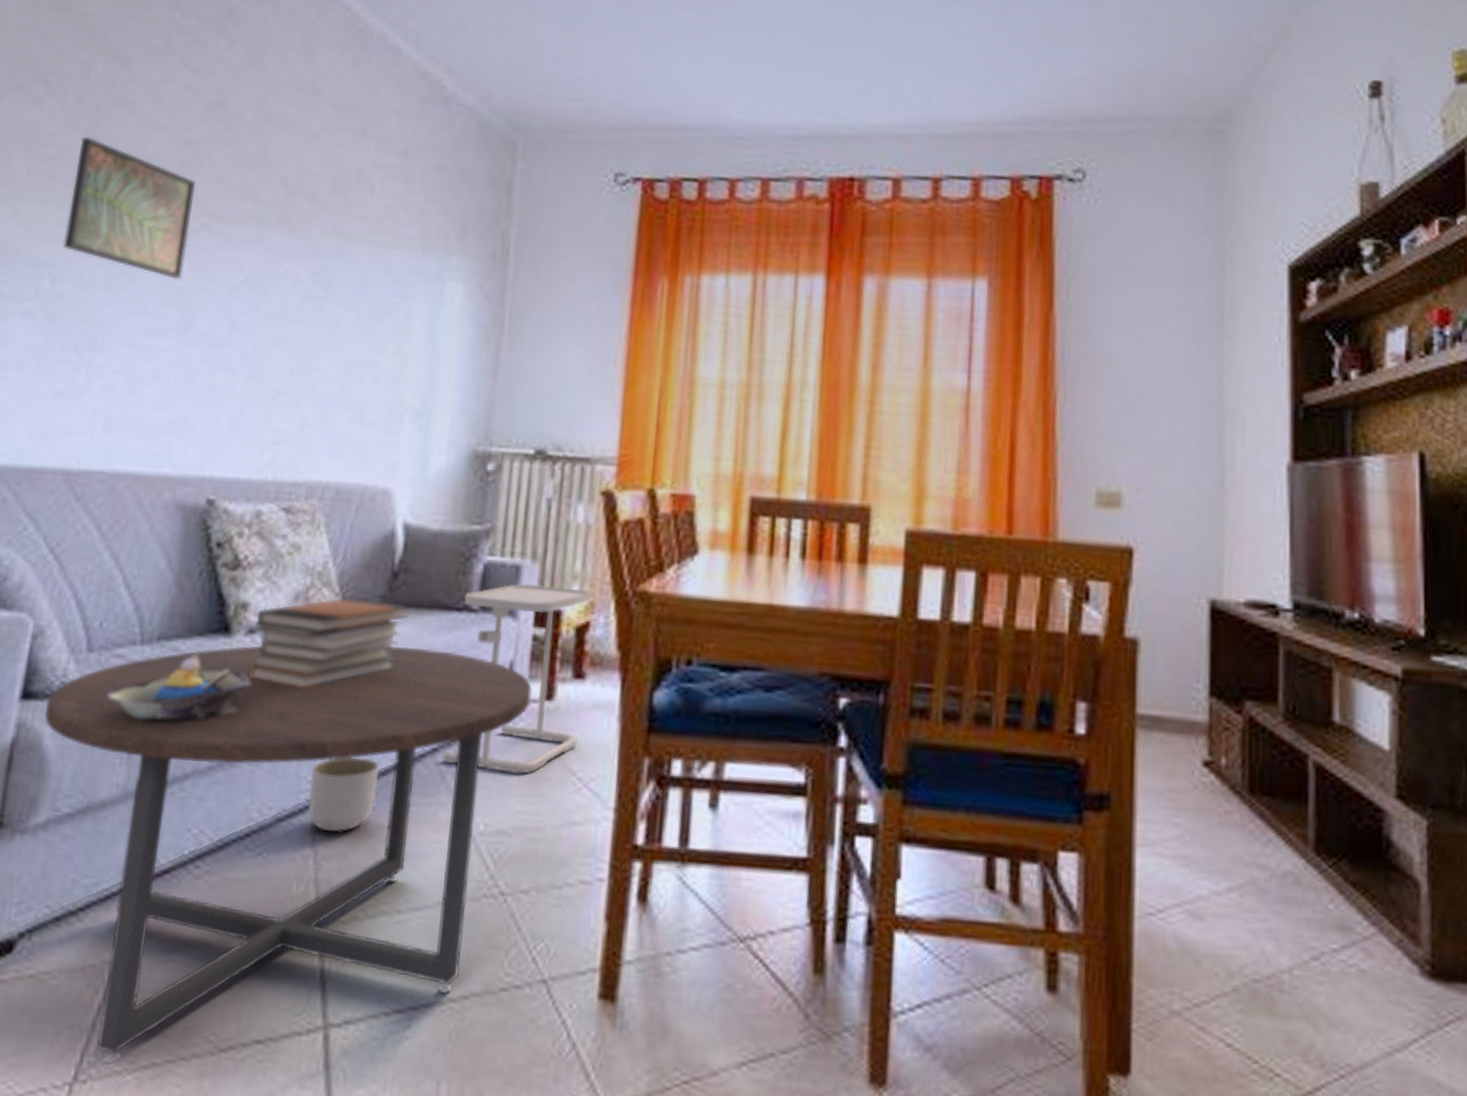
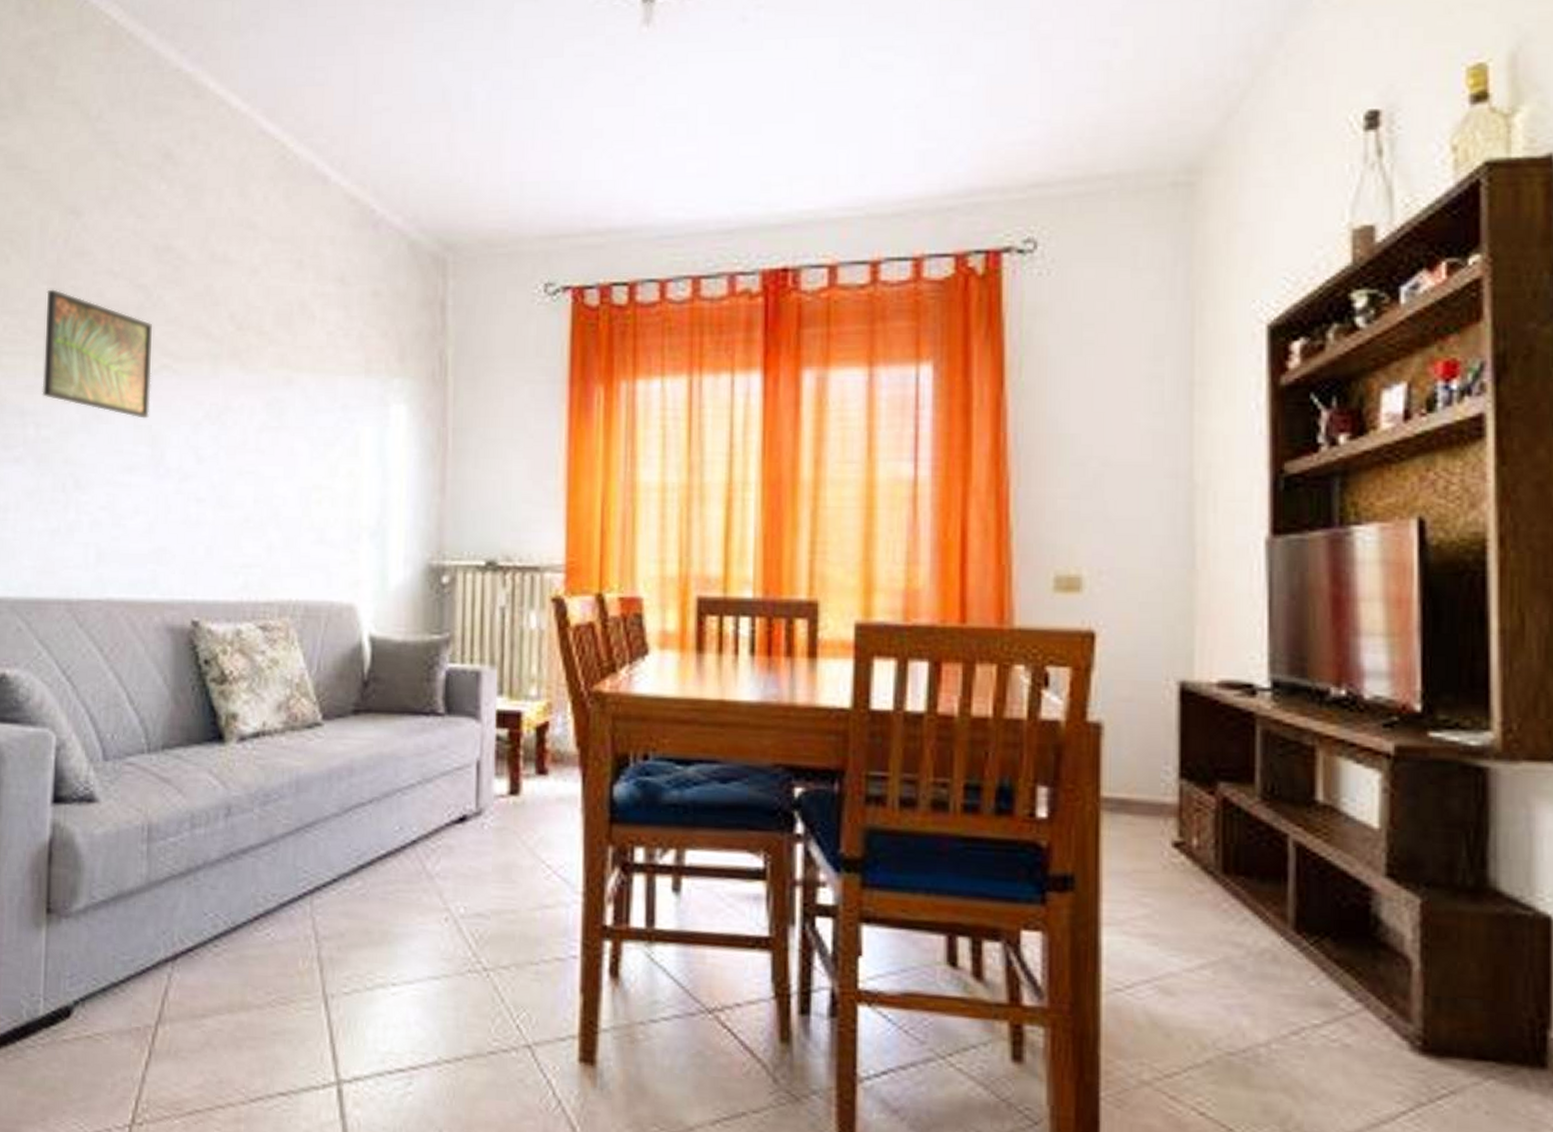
coffee table: present [43,645,532,1065] -> none [73,749,499,1111]
decorative bowl: present [105,655,251,721] -> none [123,761,246,820]
book stack: present [248,596,409,688] -> none [244,705,381,788]
planter: present [308,756,380,833] -> none [305,849,367,916]
side table: present [442,583,592,774] -> none [422,687,549,863]

